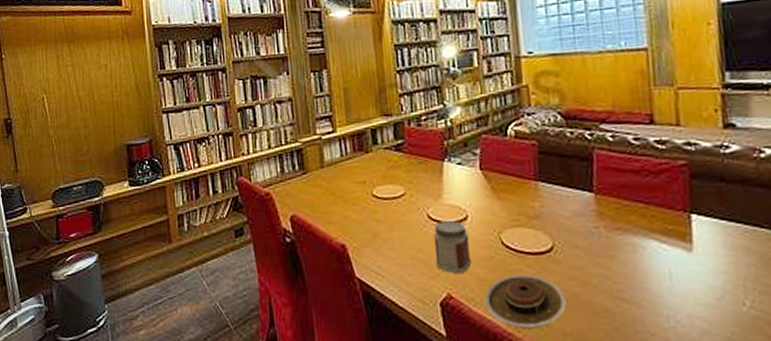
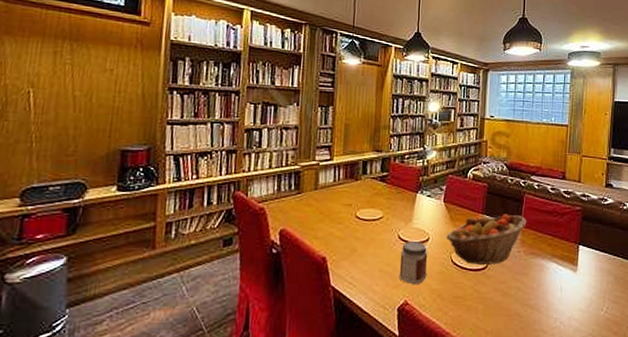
plate: present [484,275,567,328] -> none [432,286,491,329]
fruit basket: none [489,178,603,248] -> present [446,214,527,266]

